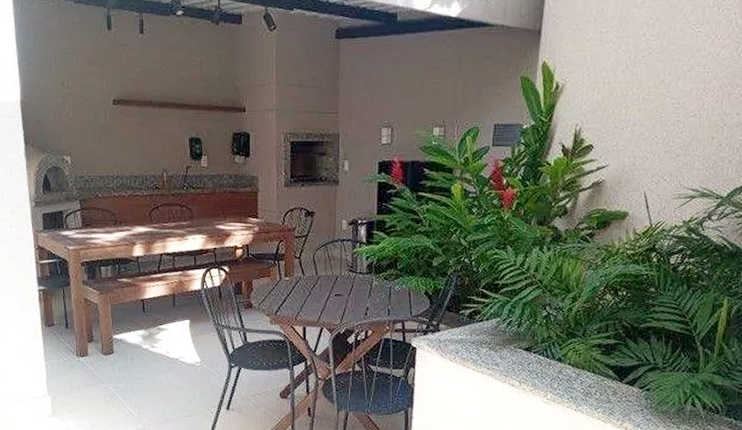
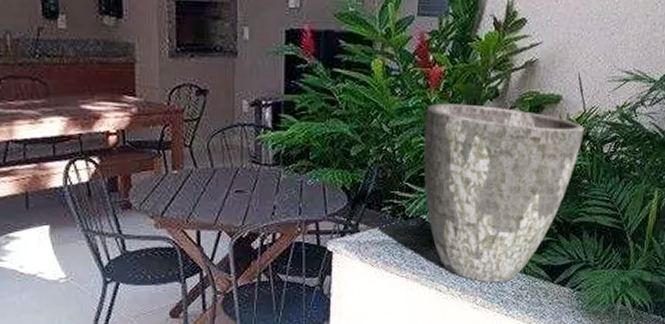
planter pot: none [497,220,651,380] -> present [423,103,584,283]

